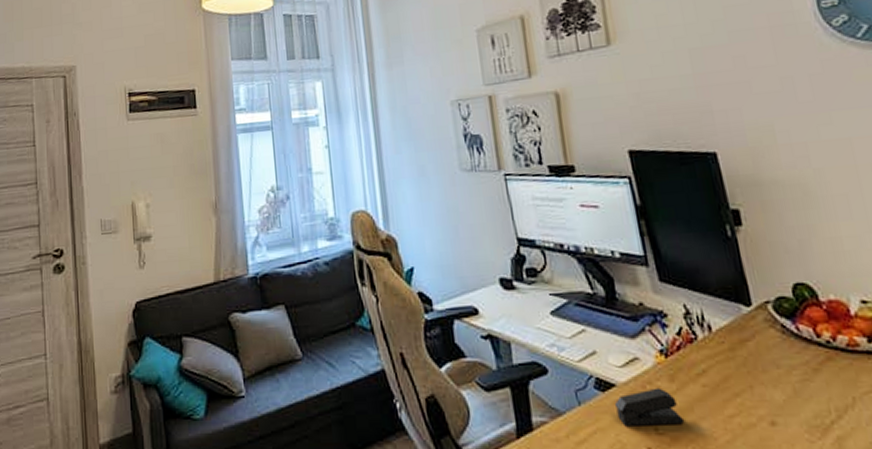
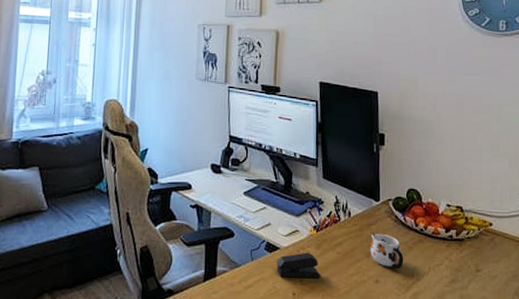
mug: none [749,352,810,404] -> present [370,233,404,270]

